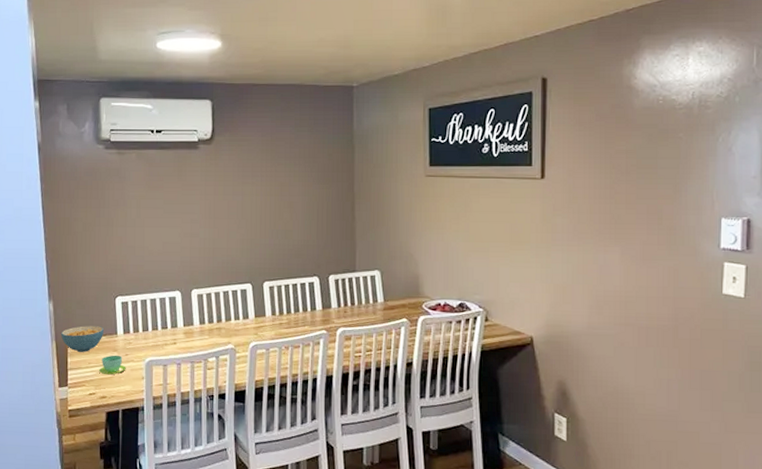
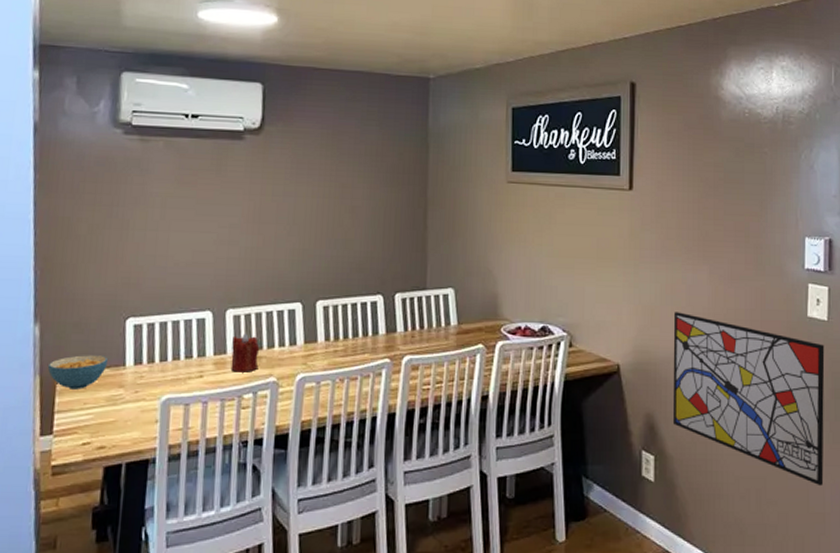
cup: present [98,355,126,375] -> none [96,392,135,419]
candle: none [197,308,220,341] -> present [230,333,260,373]
wall art: none [584,290,740,452] -> present [672,312,825,486]

